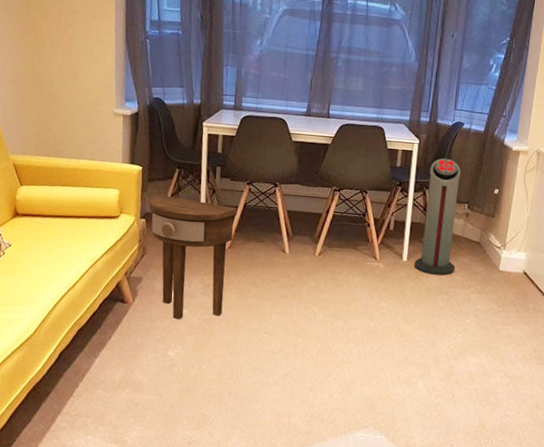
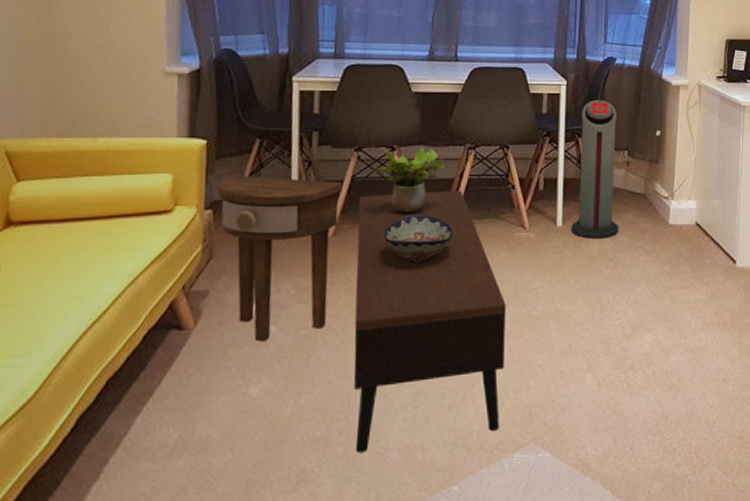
coffee table: none [240,219,358,413] -> present [354,190,506,453]
potted plant: none [259,183,319,237] -> present [372,147,450,212]
decorative bowl: none [266,238,320,274] -> present [383,214,454,260]

